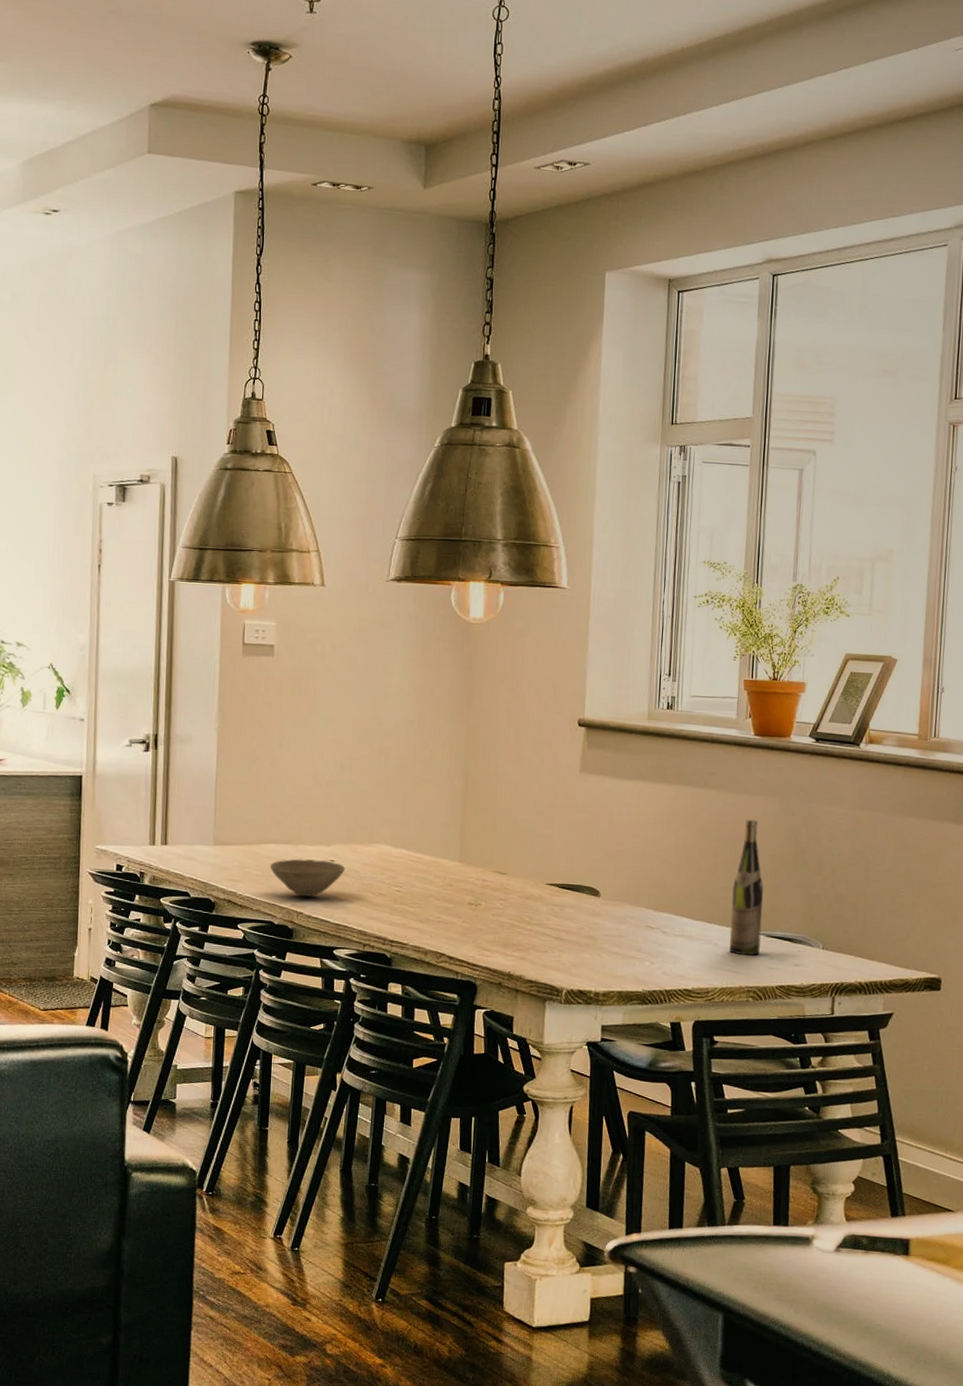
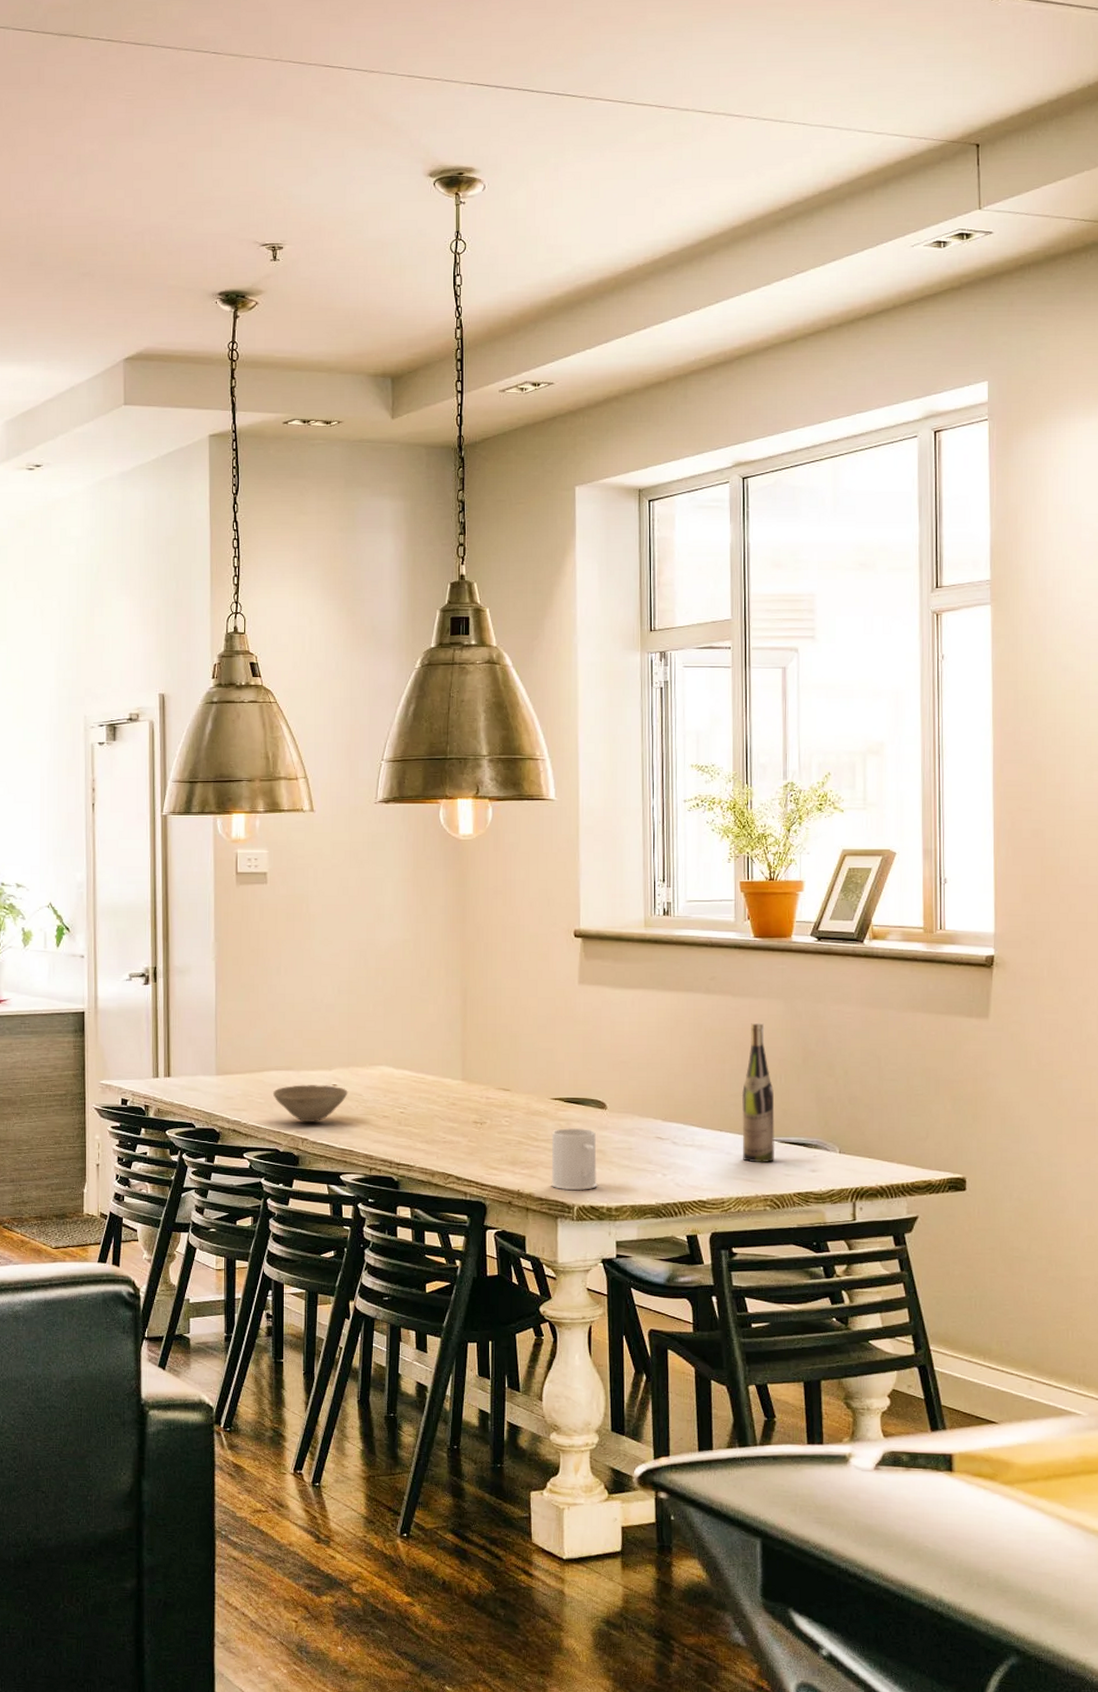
mug: none [541,913,588,975] -> present [551,1127,598,1191]

